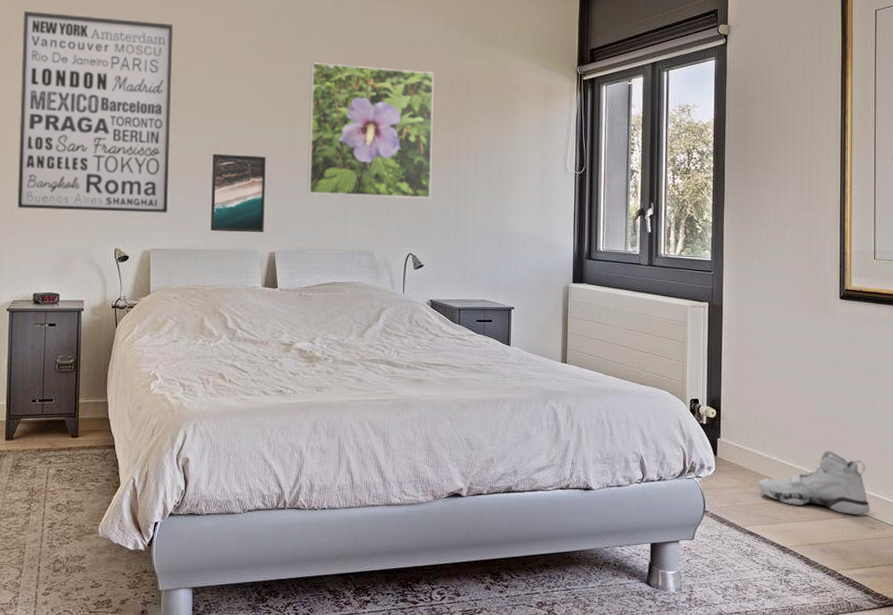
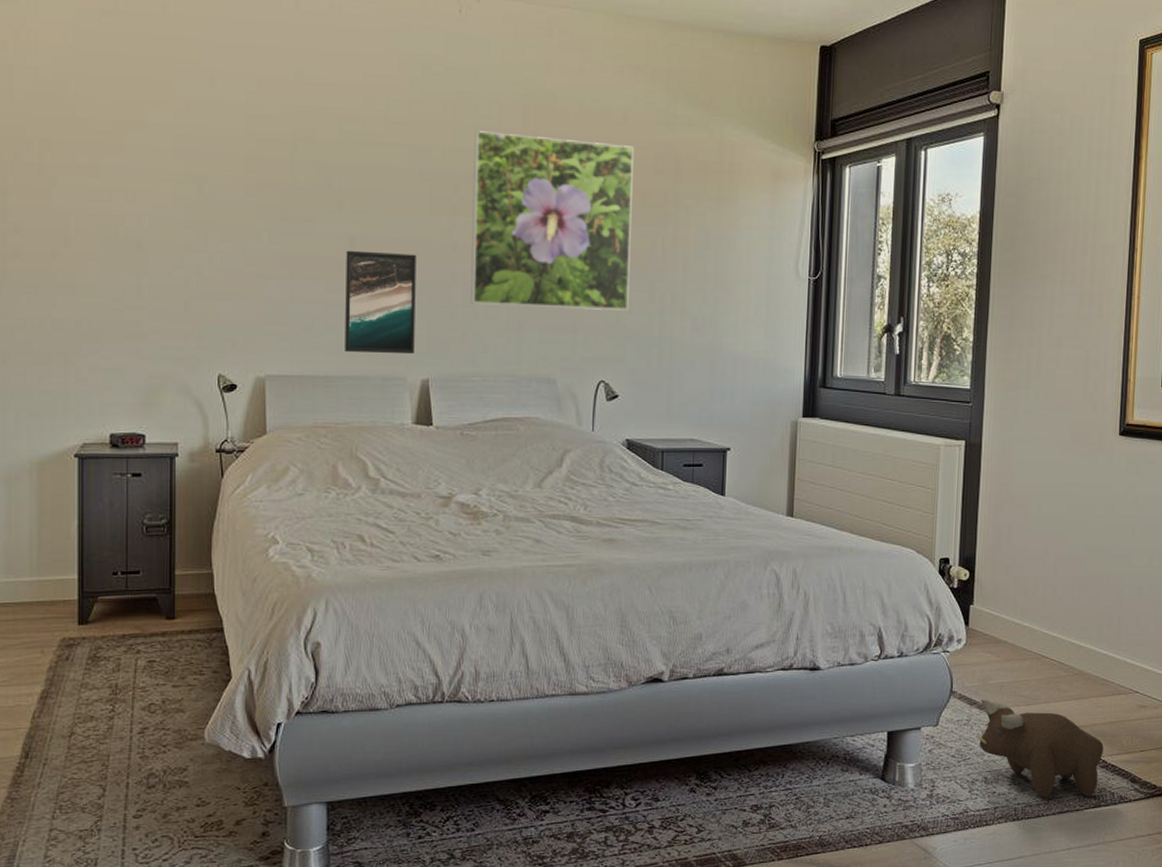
wall art: present [17,11,173,213] -> none [85,53,290,328]
plush toy: none [726,518,839,605] -> present [976,699,1104,798]
sneaker: present [758,451,871,515] -> none [1015,618,1143,691]

